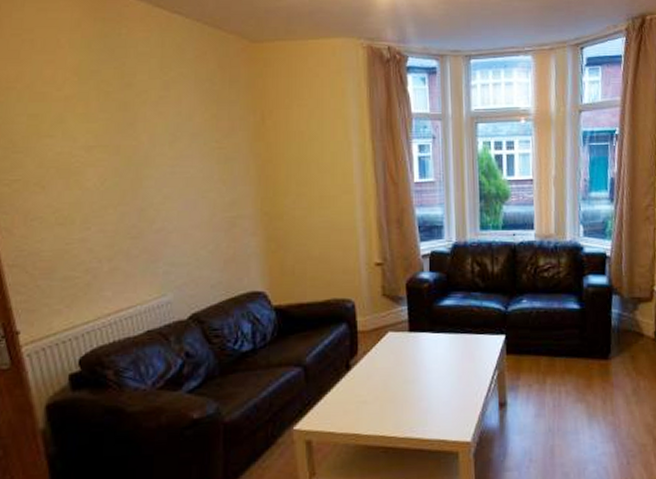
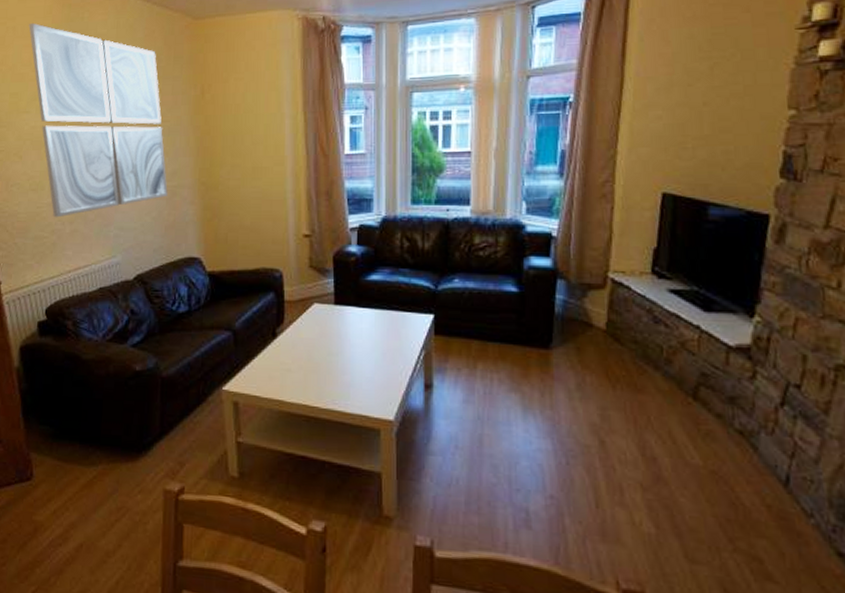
wall art: none [51,36,226,255] -> present [29,22,168,218]

